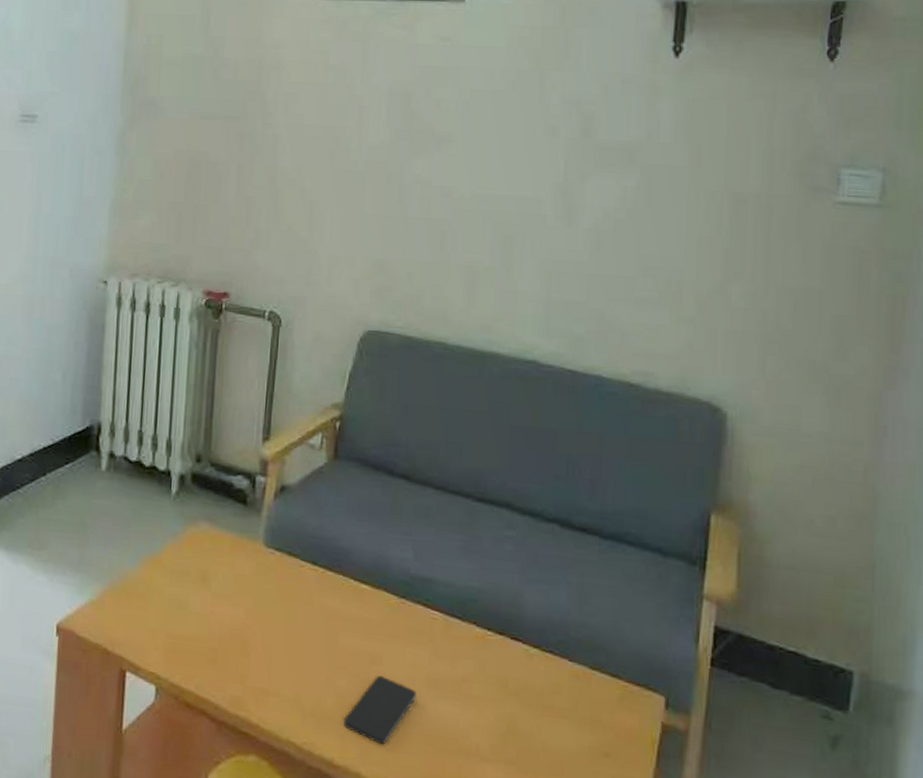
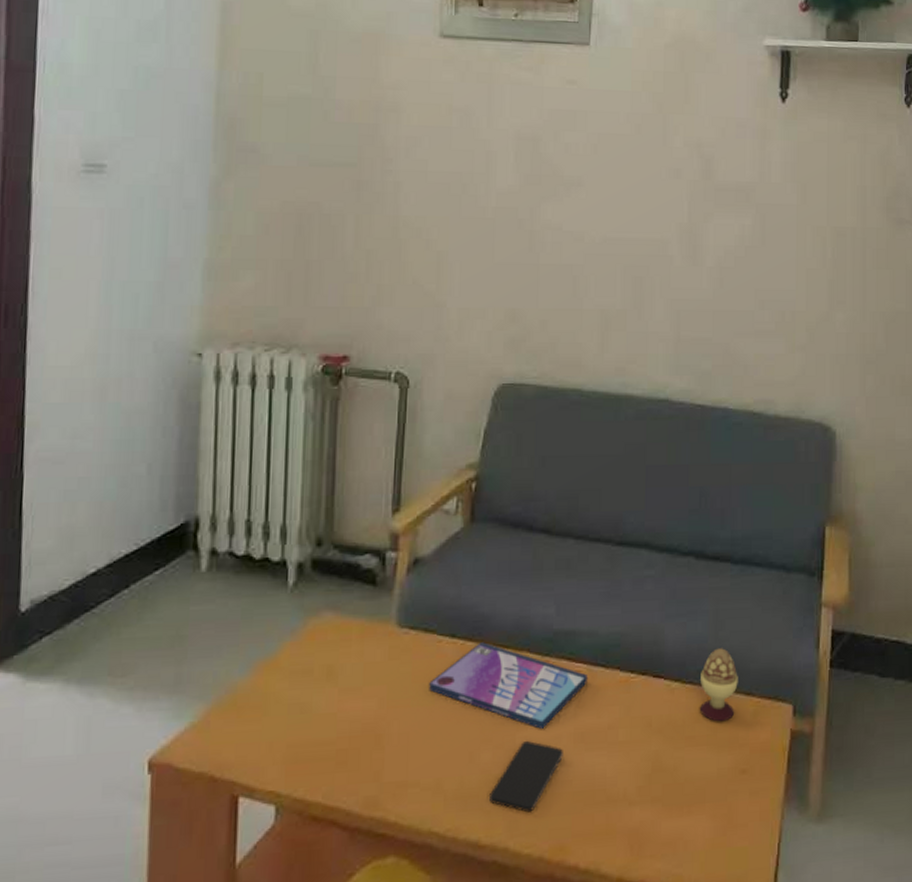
video game case: none [291,574,443,668] -> present [429,642,588,729]
decorative egg: none [560,622,604,699] -> present [700,648,738,722]

